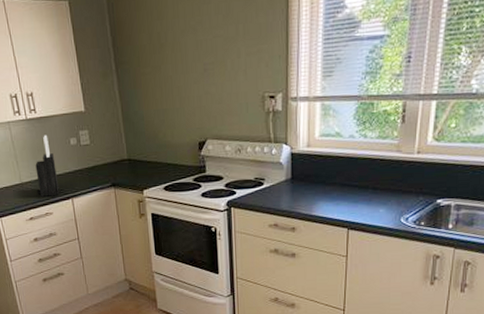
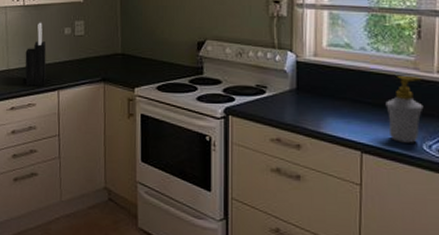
soap bottle: none [370,158,404,218] -> present [385,75,424,143]

